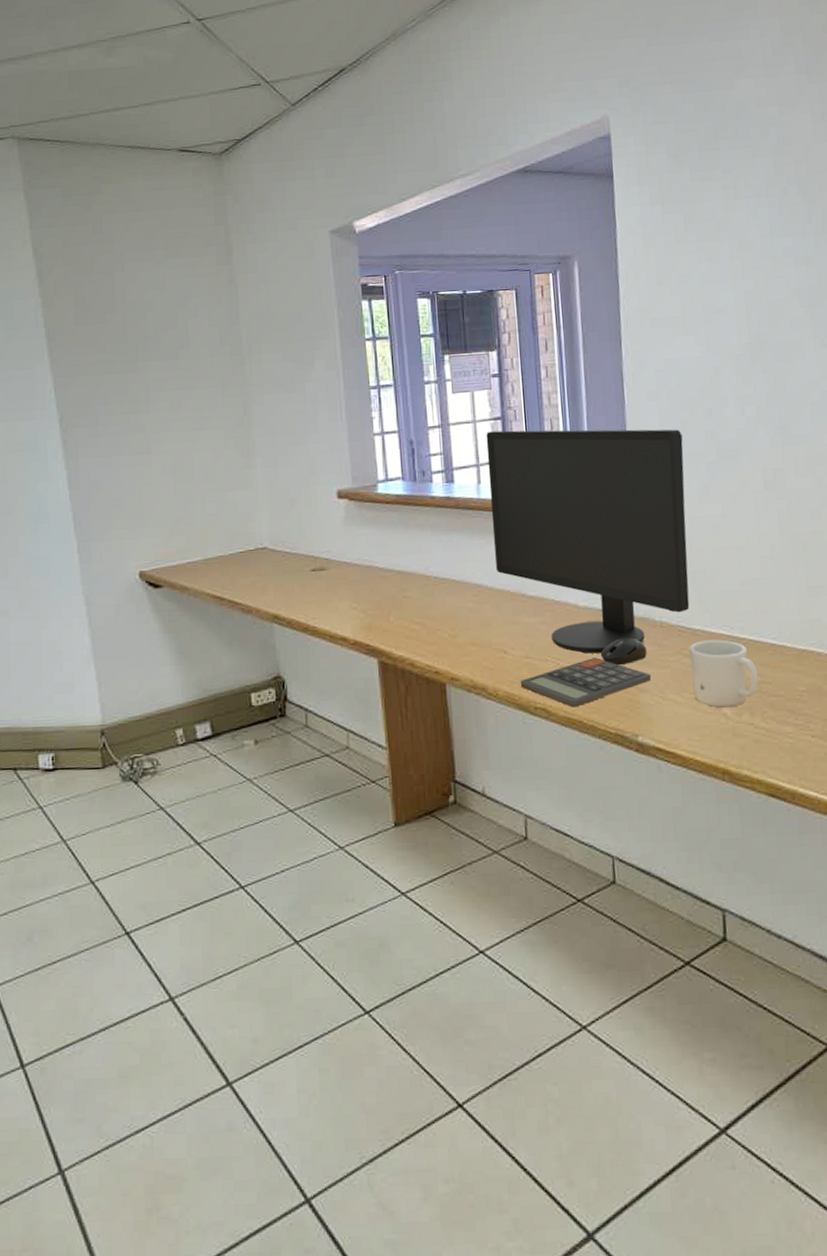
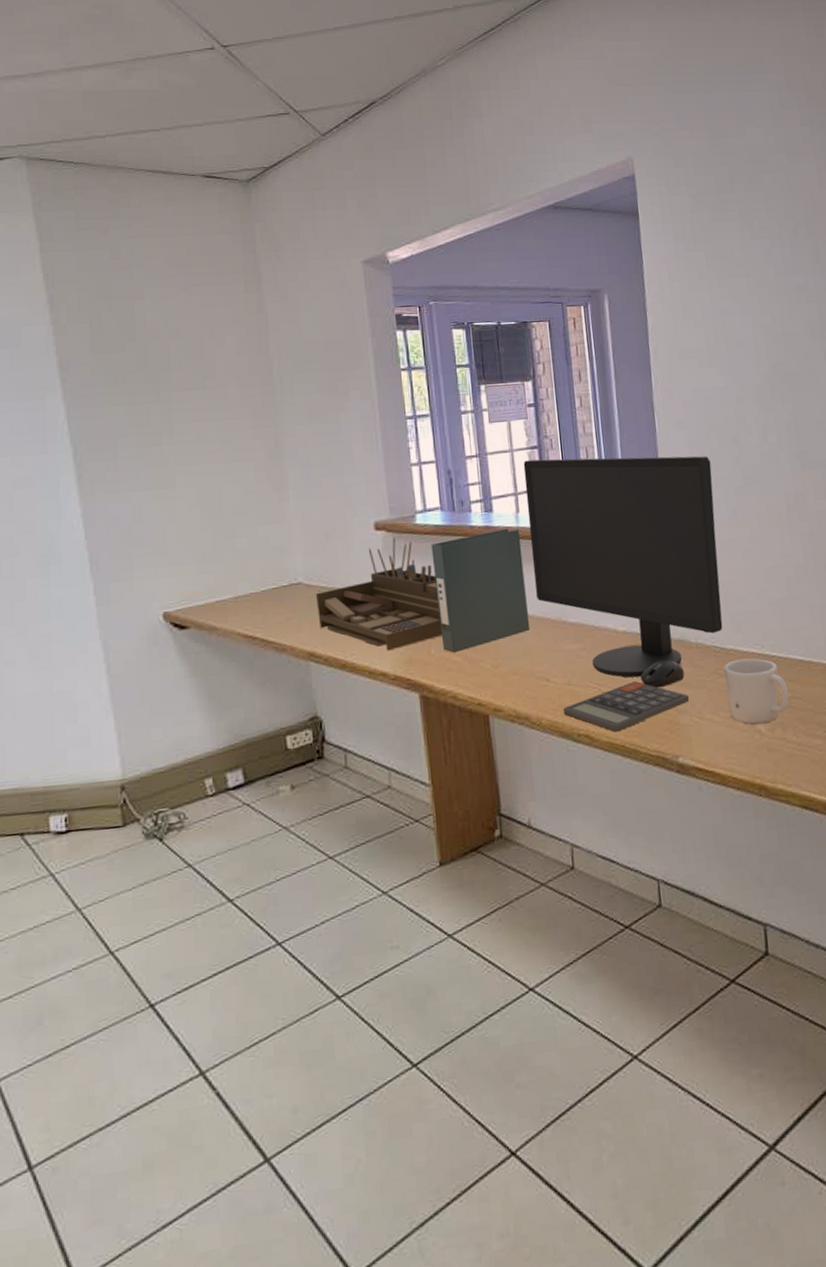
desk organizer: none [280,505,401,617] -> present [315,536,442,651]
binder: none [392,499,489,621] -> present [431,528,531,653]

